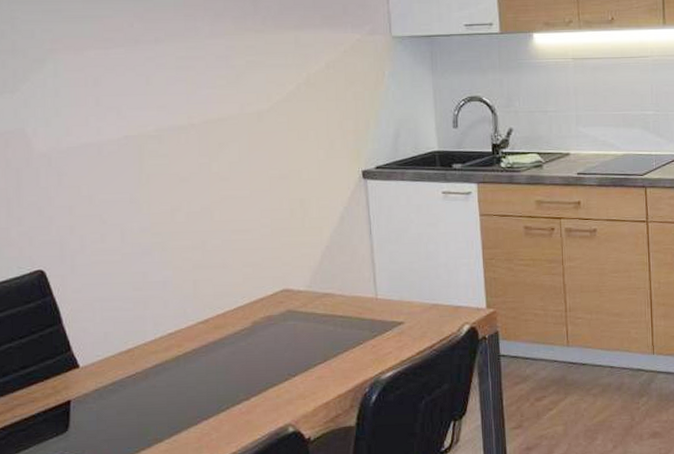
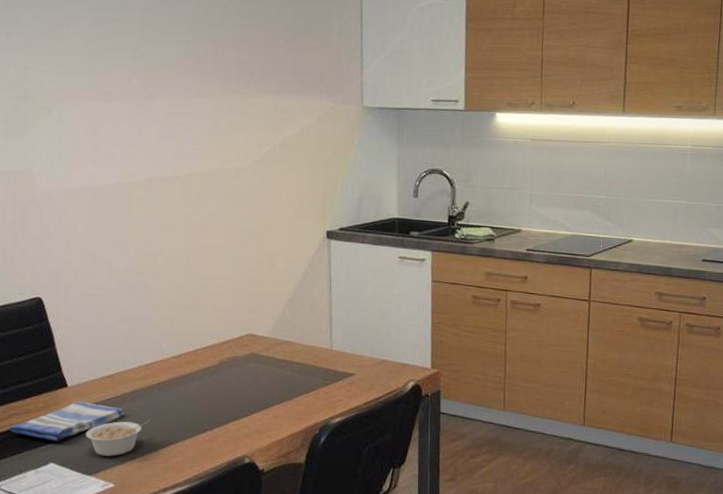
dish towel: none [12,382,147,431] -> present [8,401,124,442]
legume: none [103,394,179,442] -> present [85,419,151,456]

